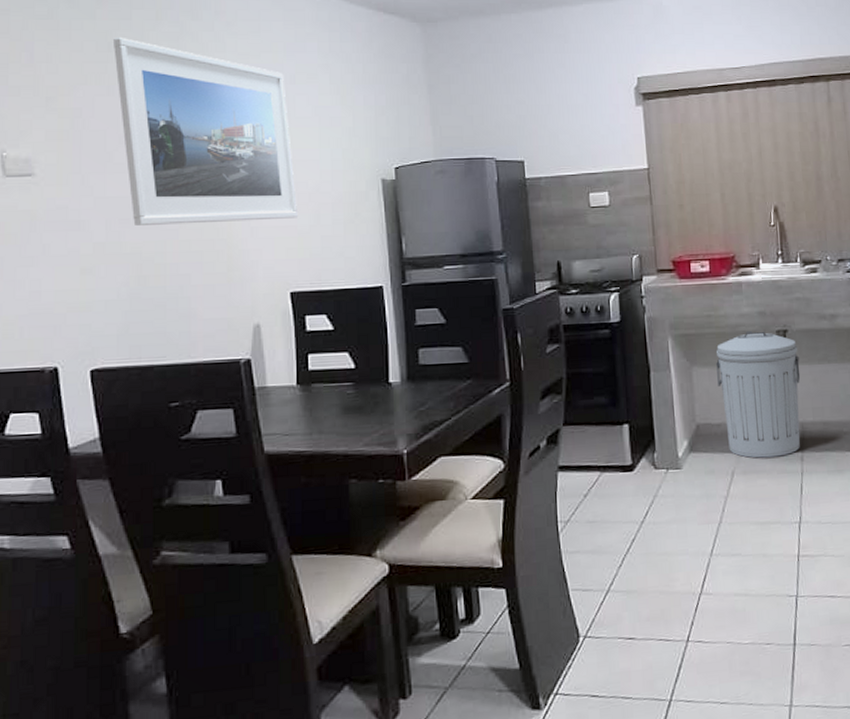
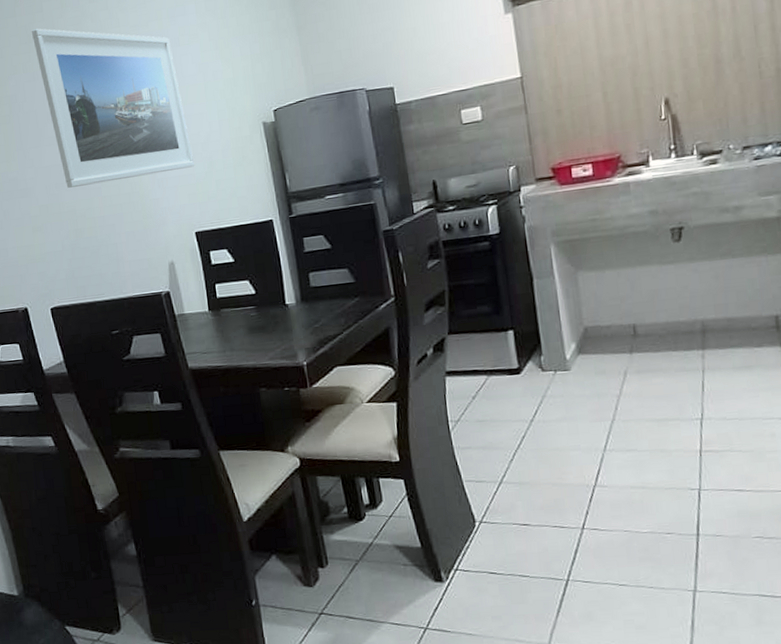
trash can: present [716,331,801,458] -> none [603,231,701,358]

